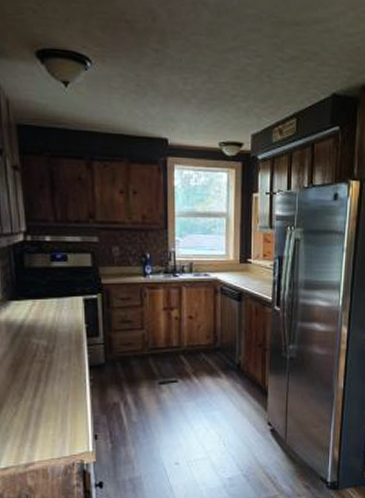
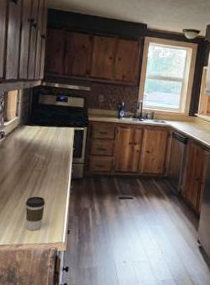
coffee cup: none [29,396,58,444] -> present [25,196,46,231]

